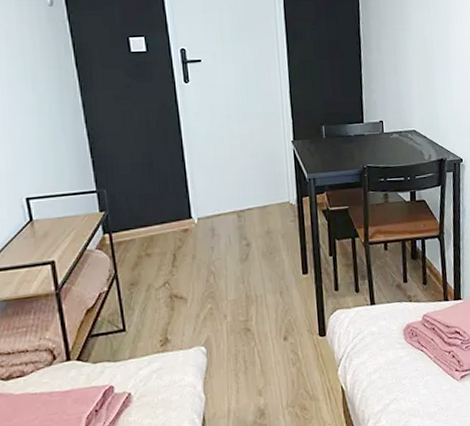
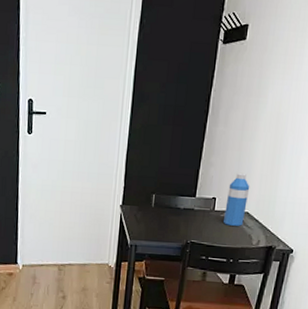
water bottle: none [392,95,413,145] -> present [224,173,250,226]

